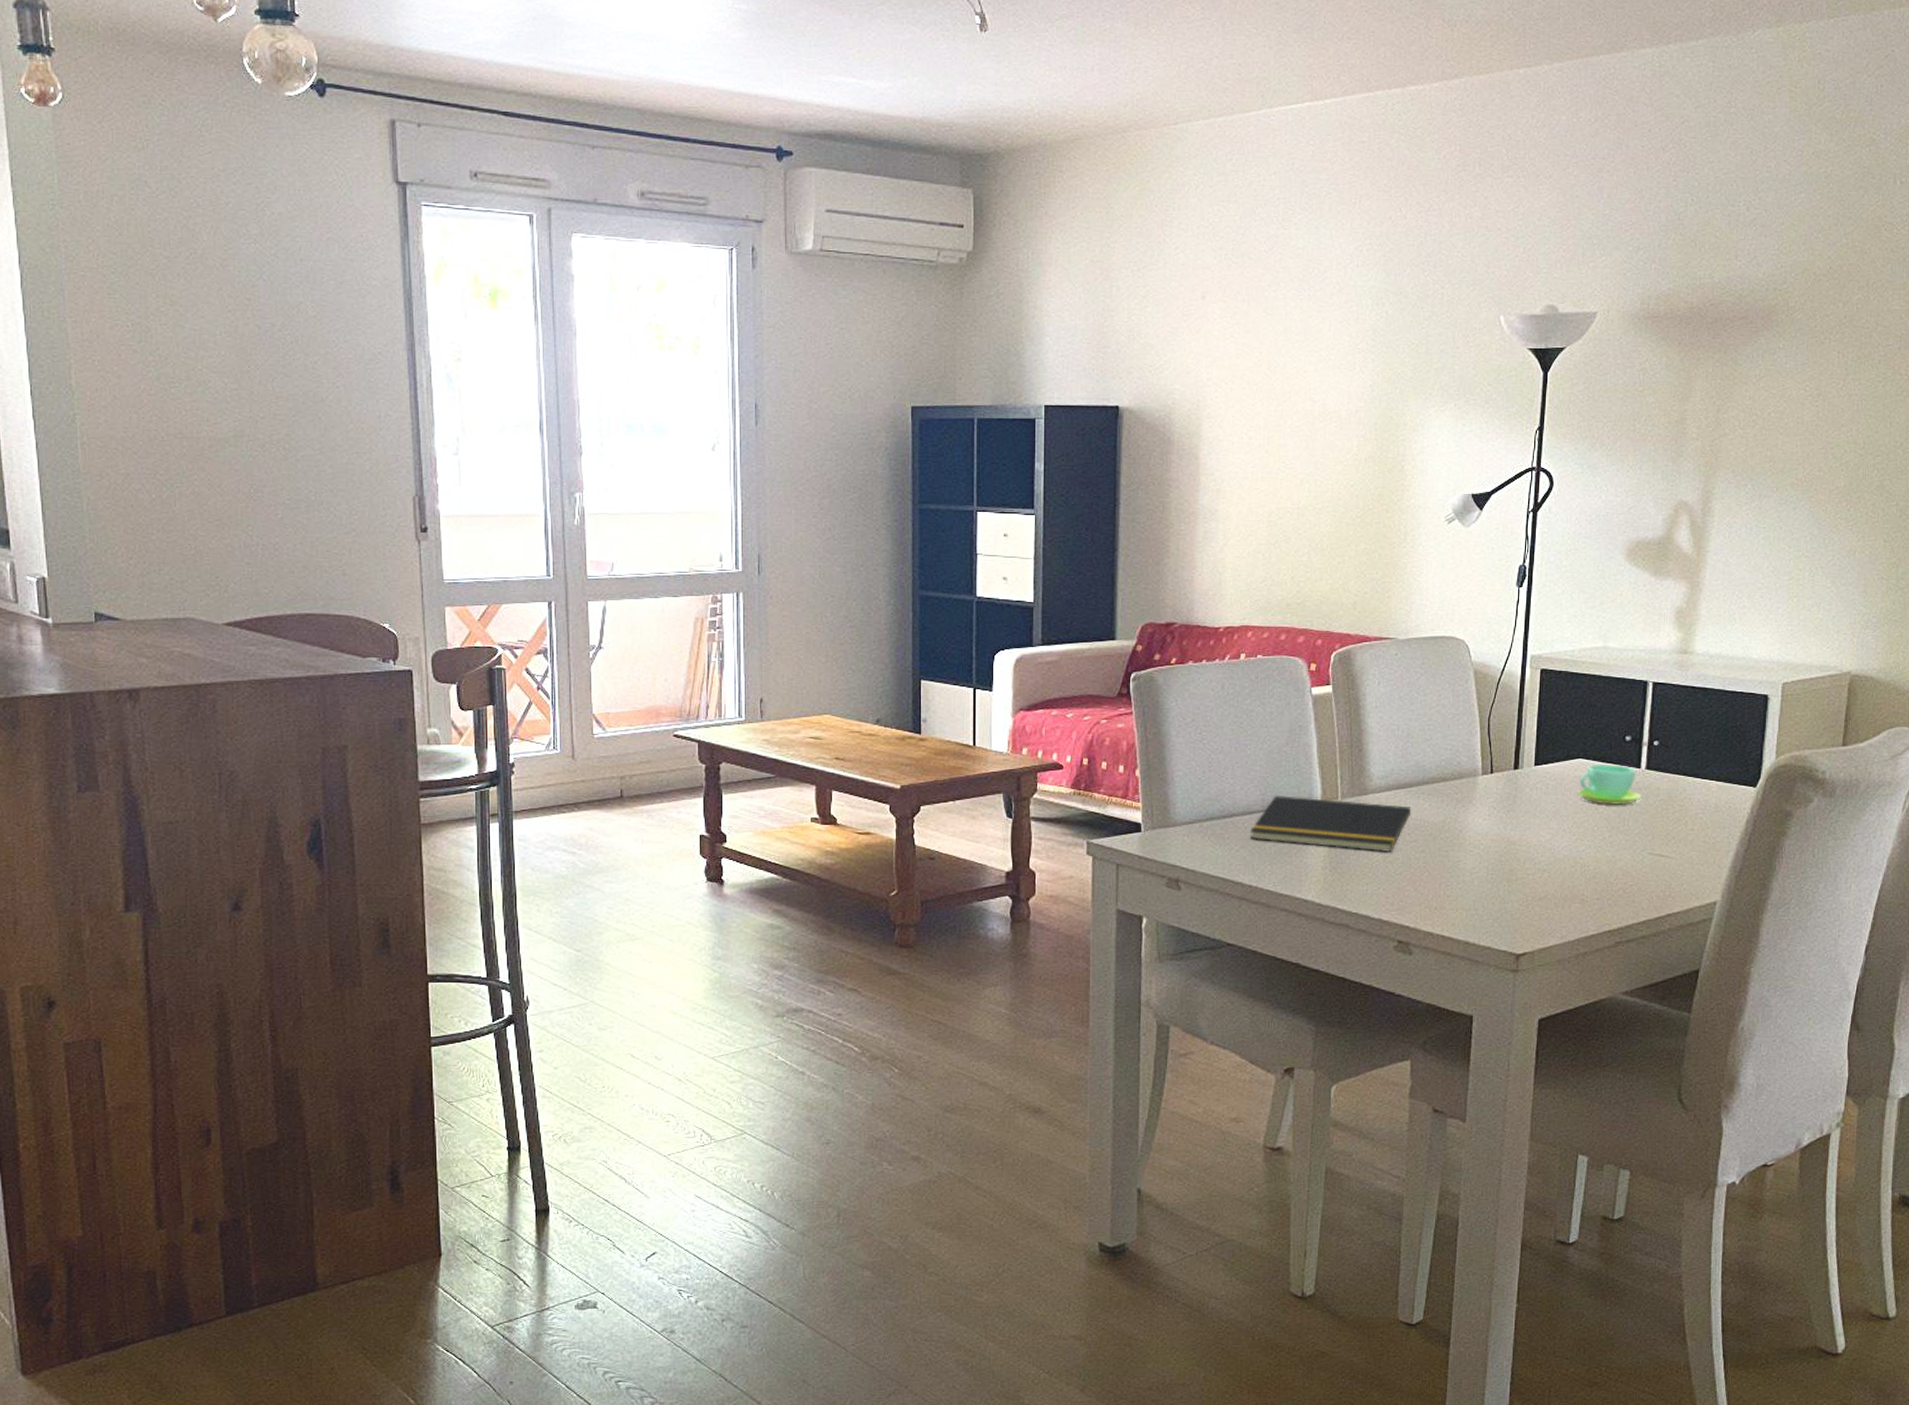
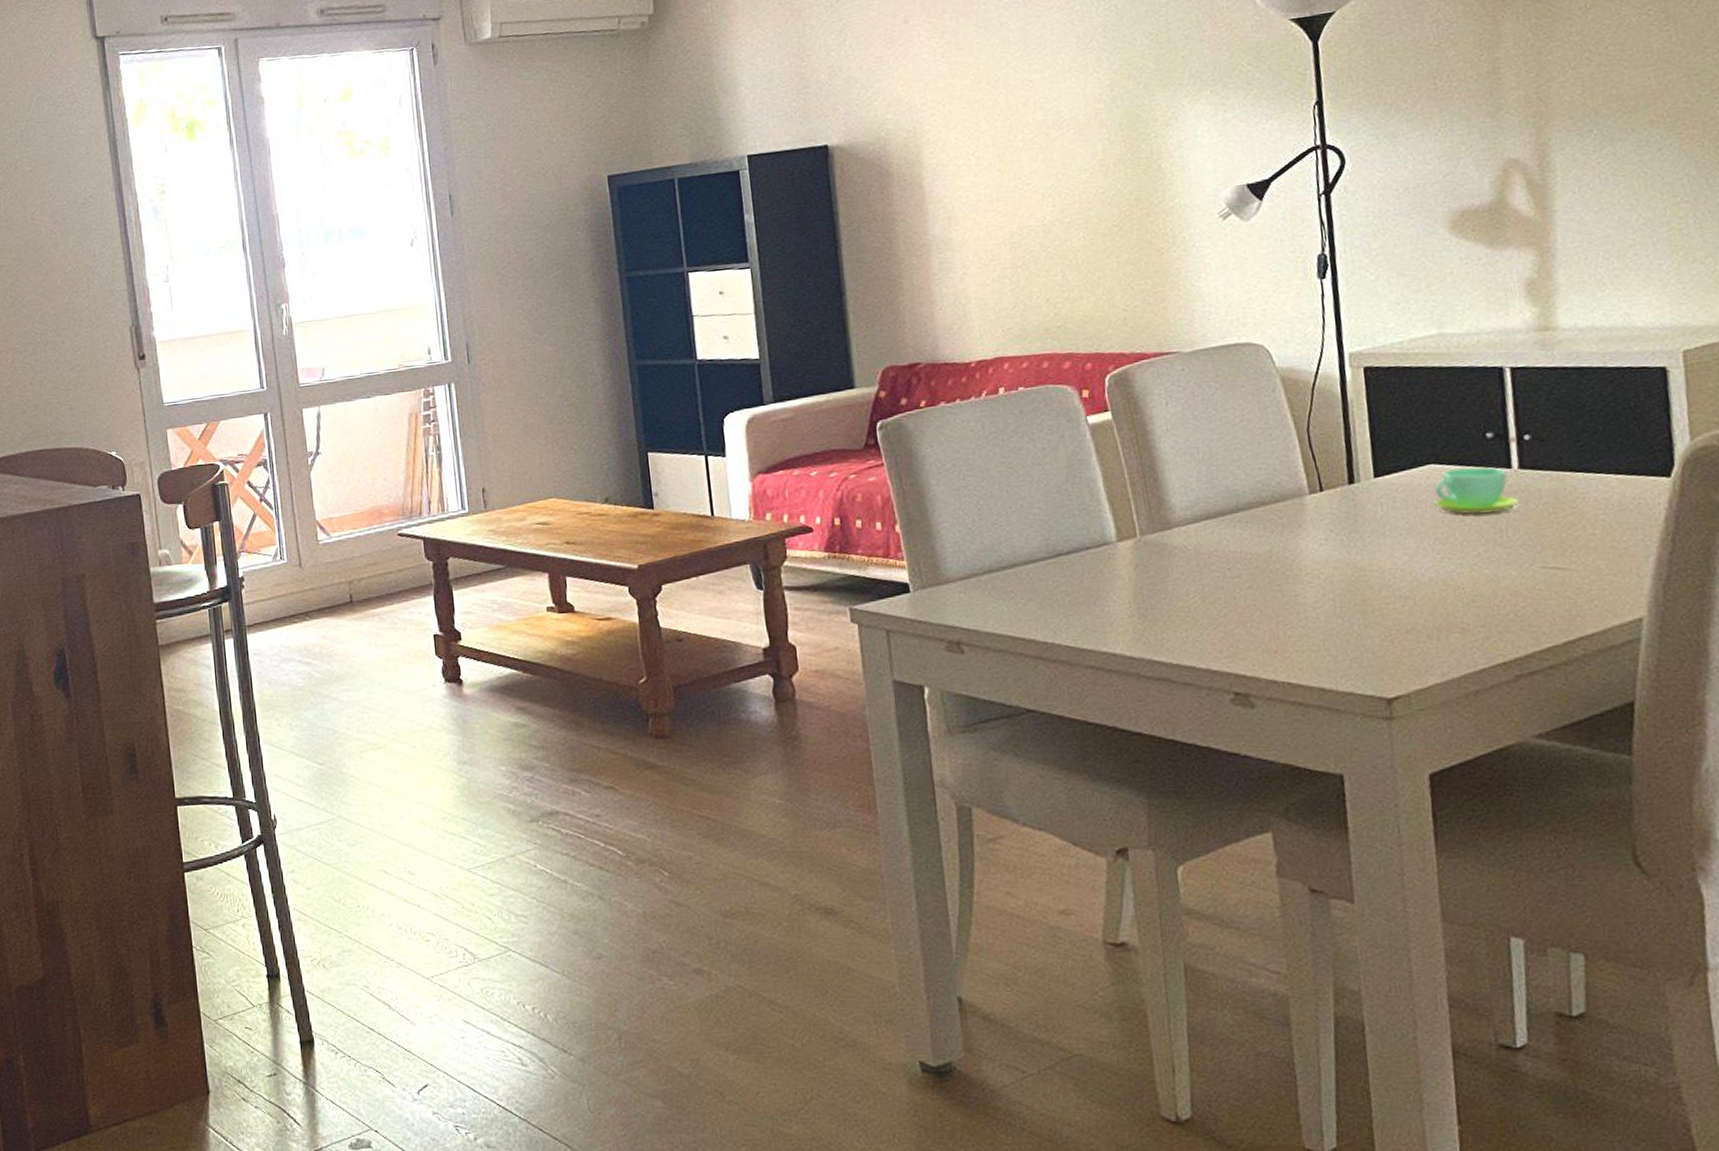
notepad: present [1250,796,1410,852] -> none [1037,537,1228,593]

